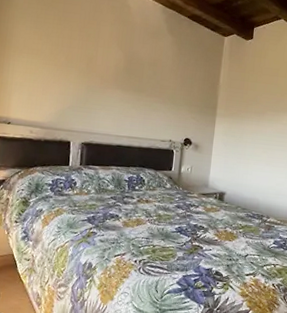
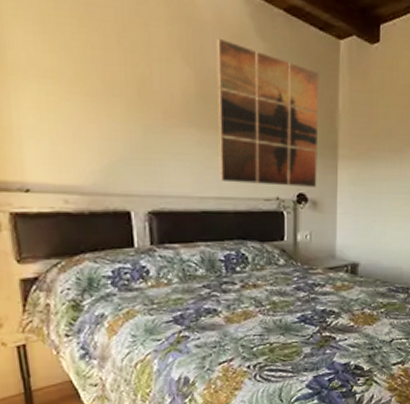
wall art: none [133,34,208,135] -> present [218,39,319,187]

